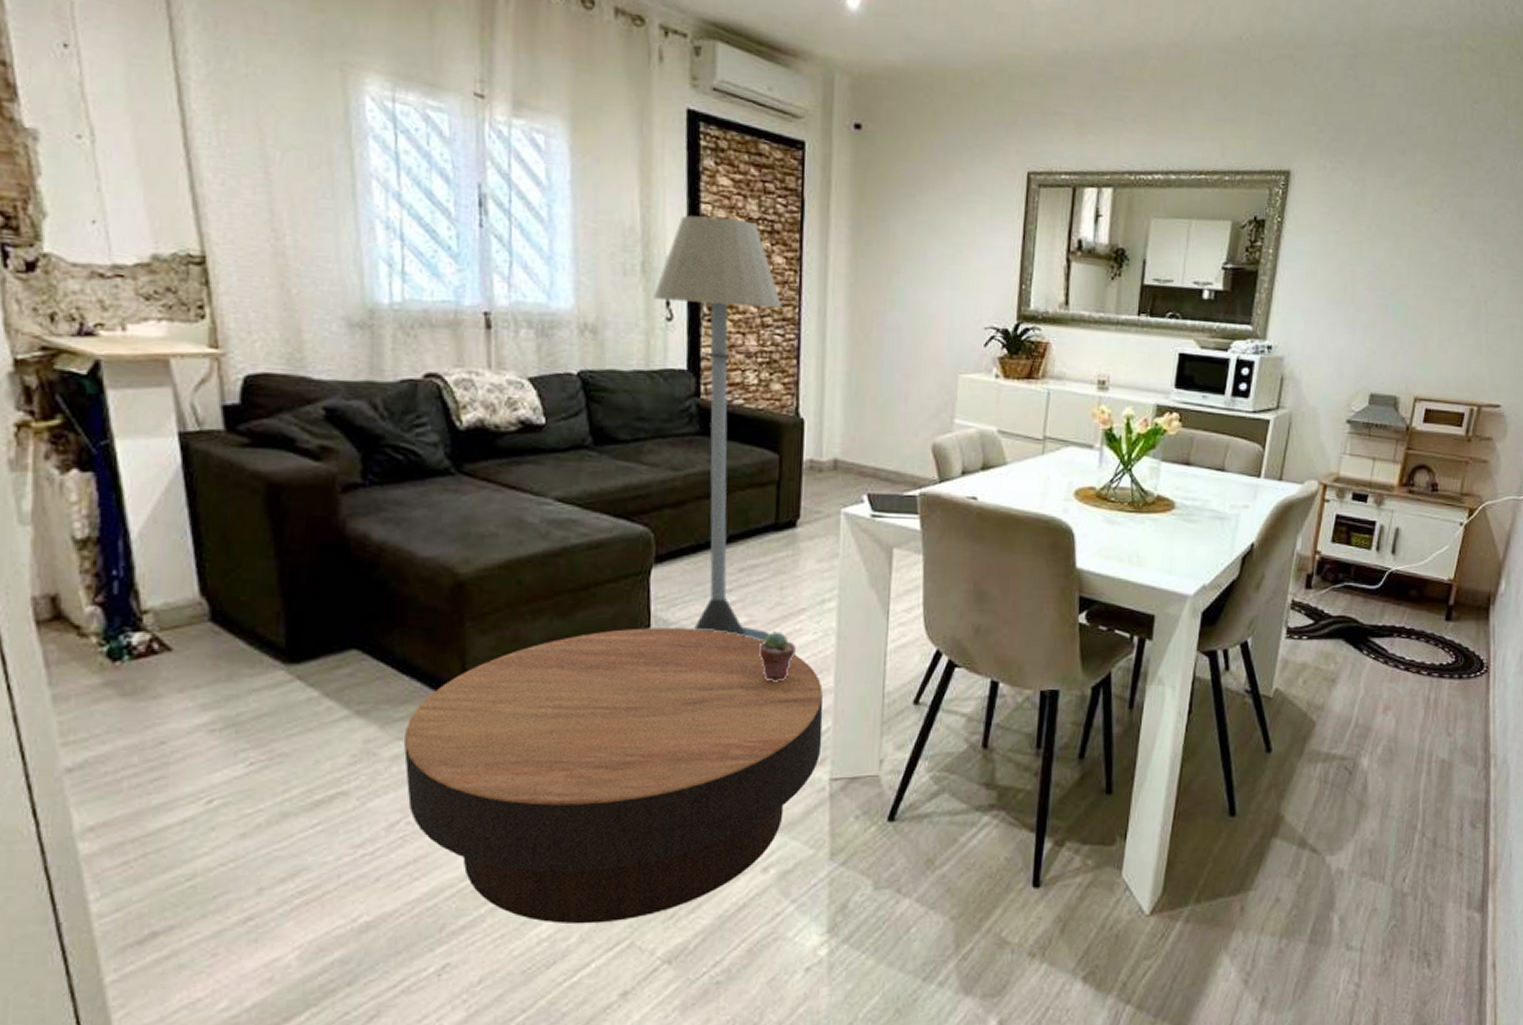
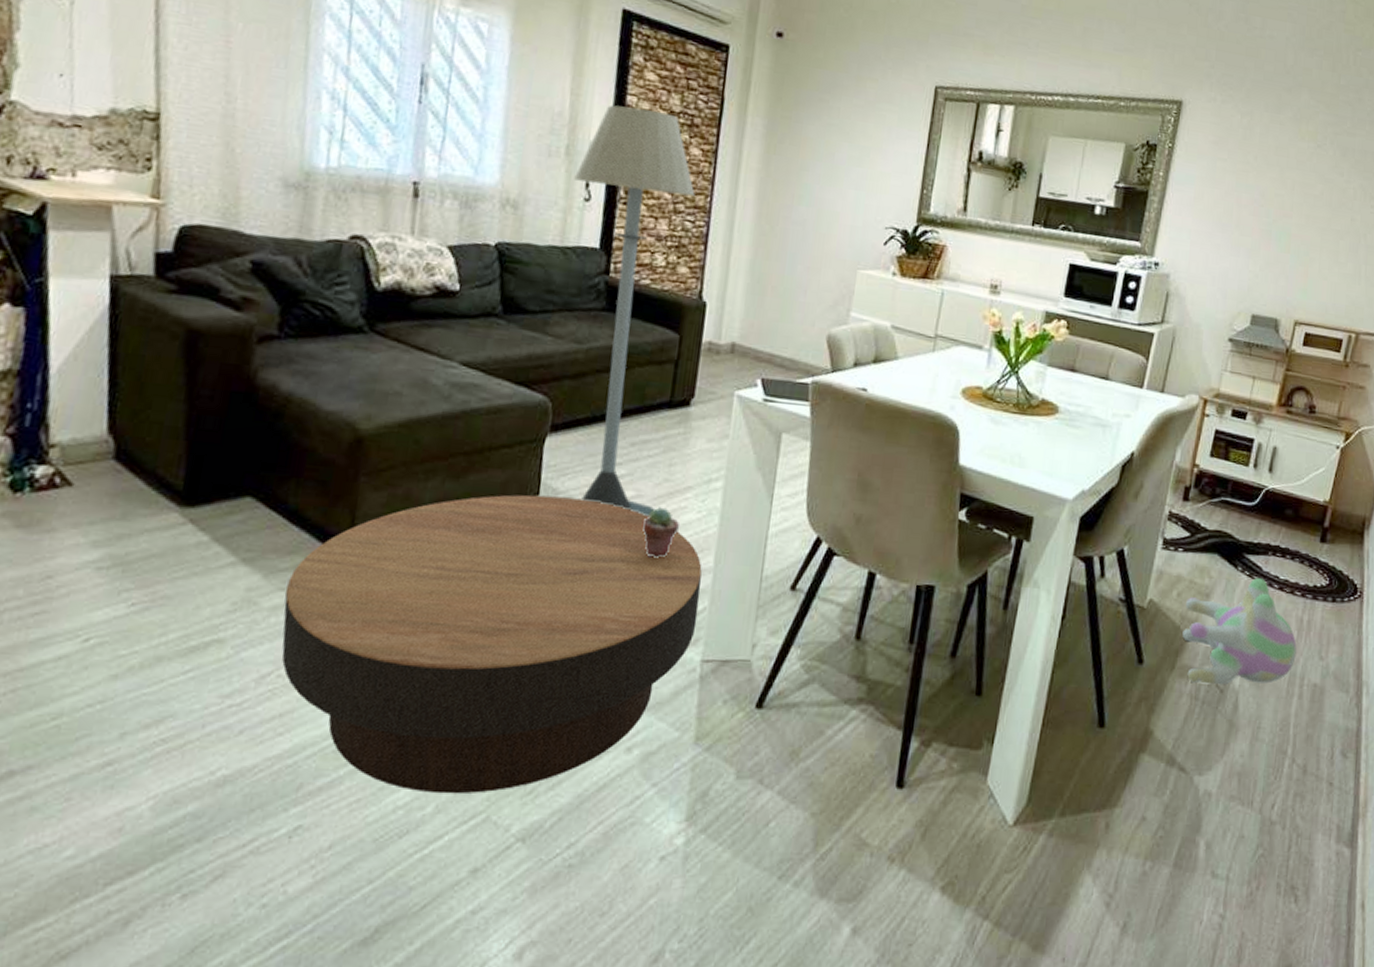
plush toy: none [1309,660,1424,767] -> present [1182,578,1297,685]

